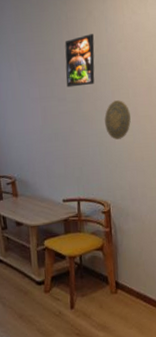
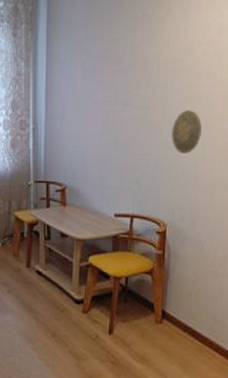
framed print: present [64,34,95,88] -> none [134,34,171,92]

